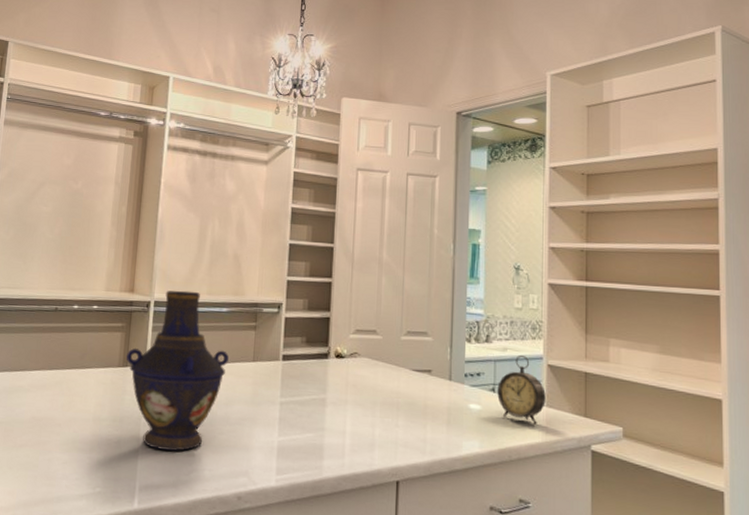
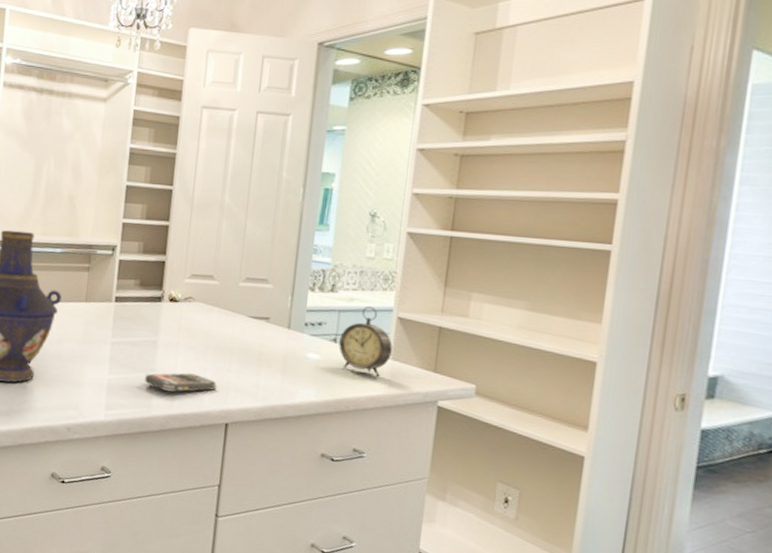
smartphone: none [314,430,386,452] -> present [144,373,217,393]

